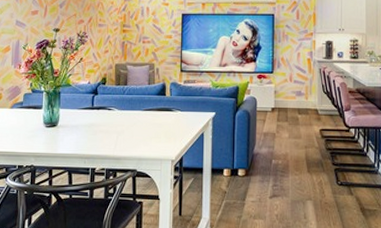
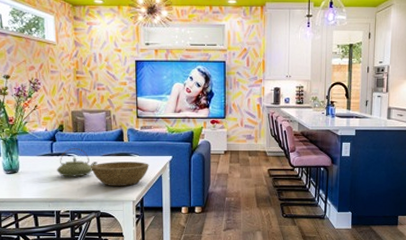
teapot: none [95,102,137,133] -> present [56,148,97,177]
bowl: none [130,117,191,144] -> present [91,162,149,186]

